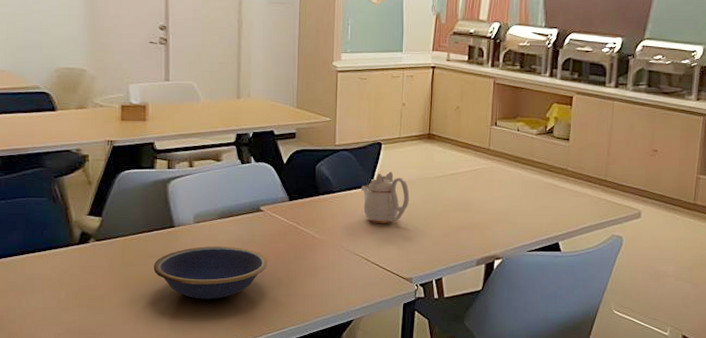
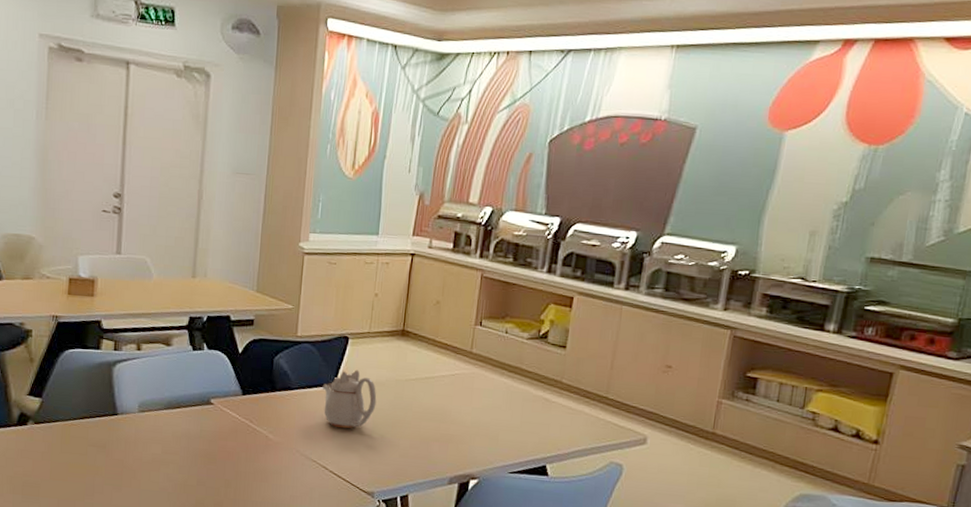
bowl: present [153,246,268,299] -> none [93,438,216,497]

